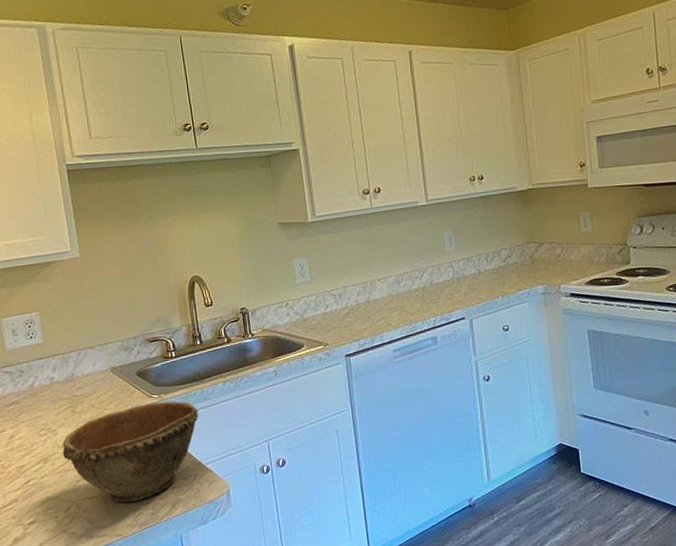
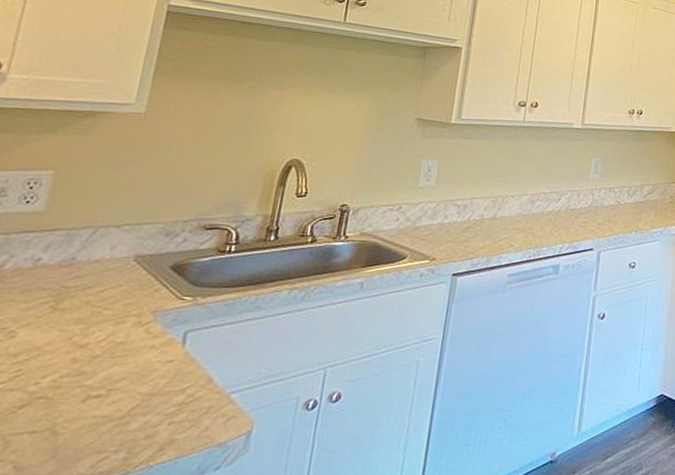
bowl: present [62,401,199,503] -> none [10,306,243,442]

